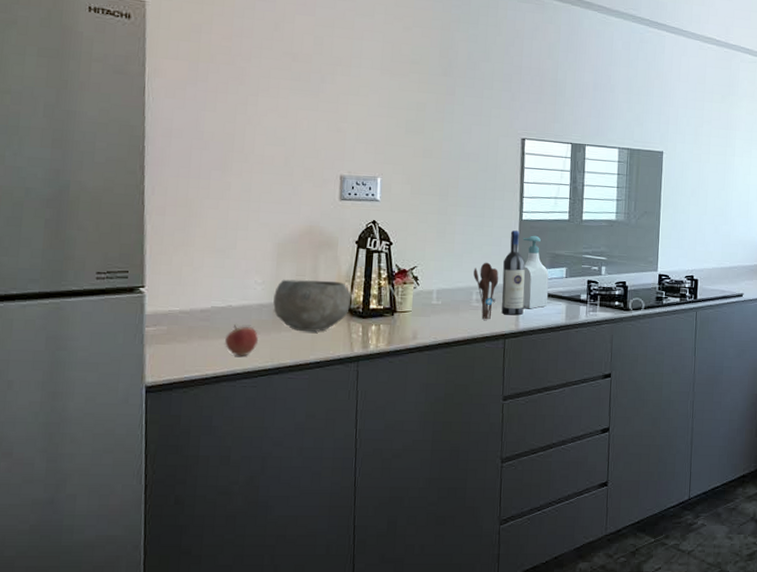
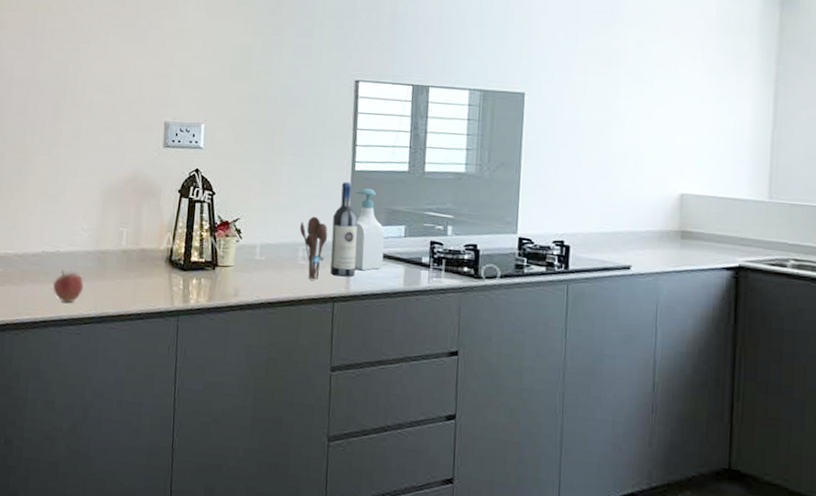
bowl: present [273,279,352,332] -> none [98,227,174,282]

